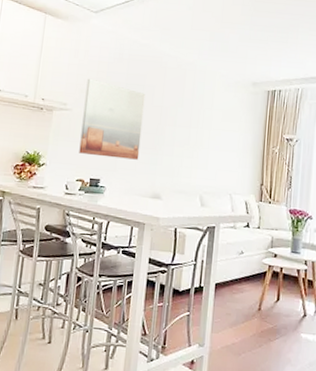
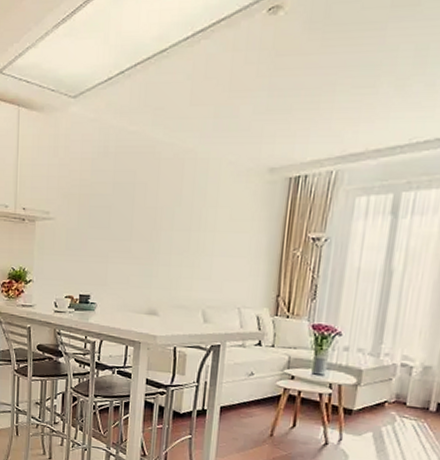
wall art: present [79,78,146,160] -> none [66,180,136,272]

